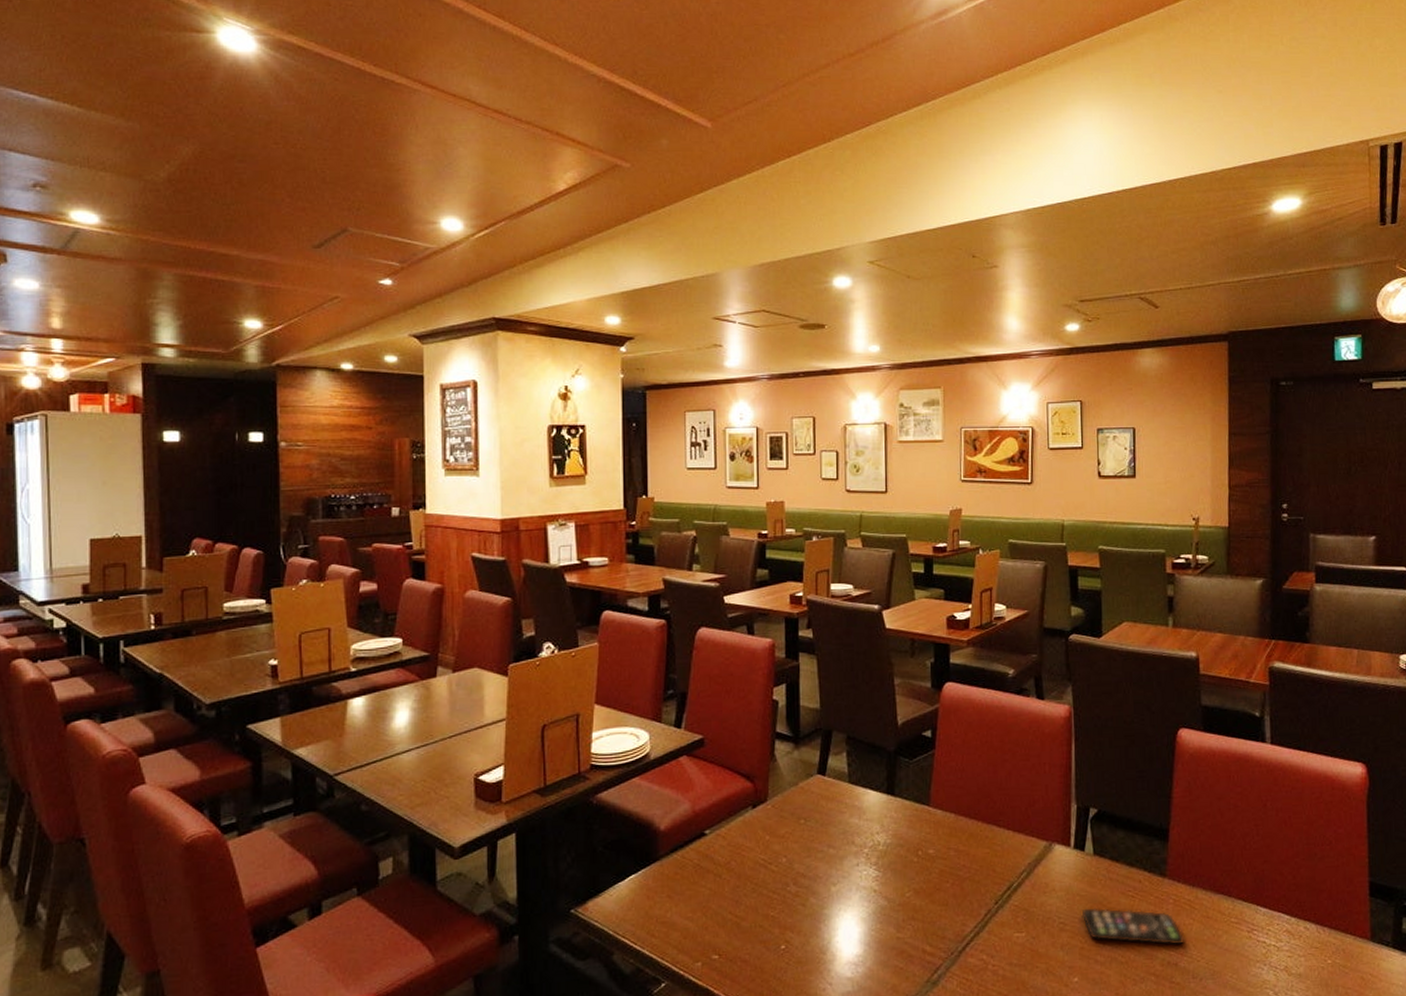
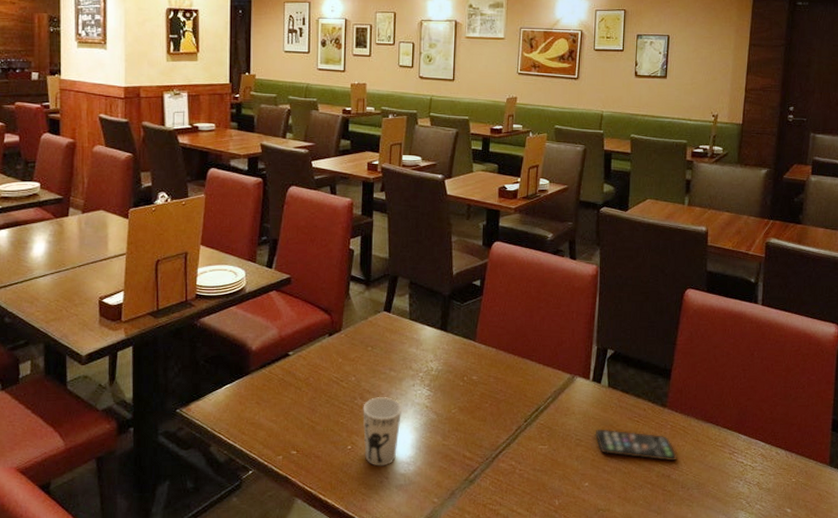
cup: none [797,881,846,970] -> present [363,397,403,466]

